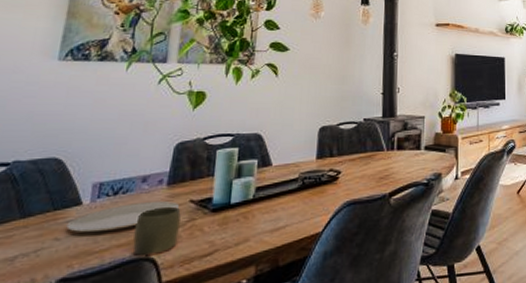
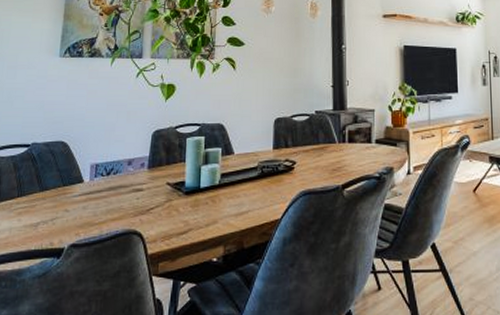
plate: present [66,200,180,233] -> none [73,182,159,207]
mug: present [132,206,181,257] -> none [123,187,160,231]

